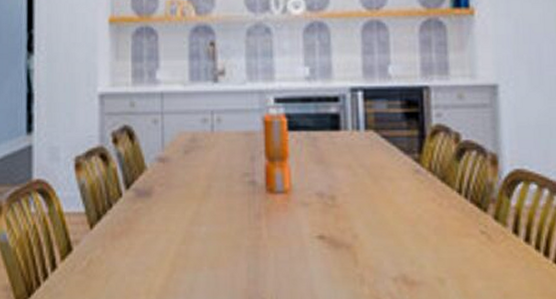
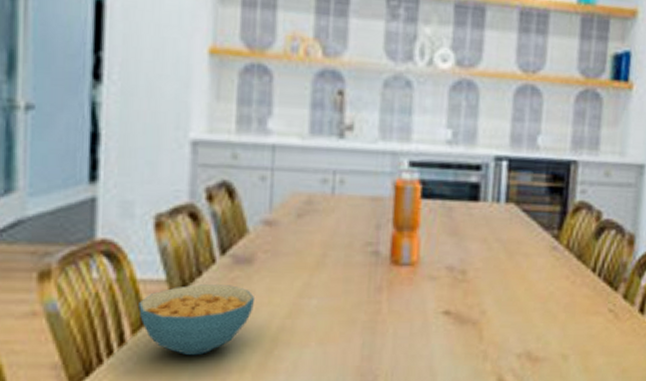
cereal bowl: none [66,216,155,279] -> present [139,284,256,356]

